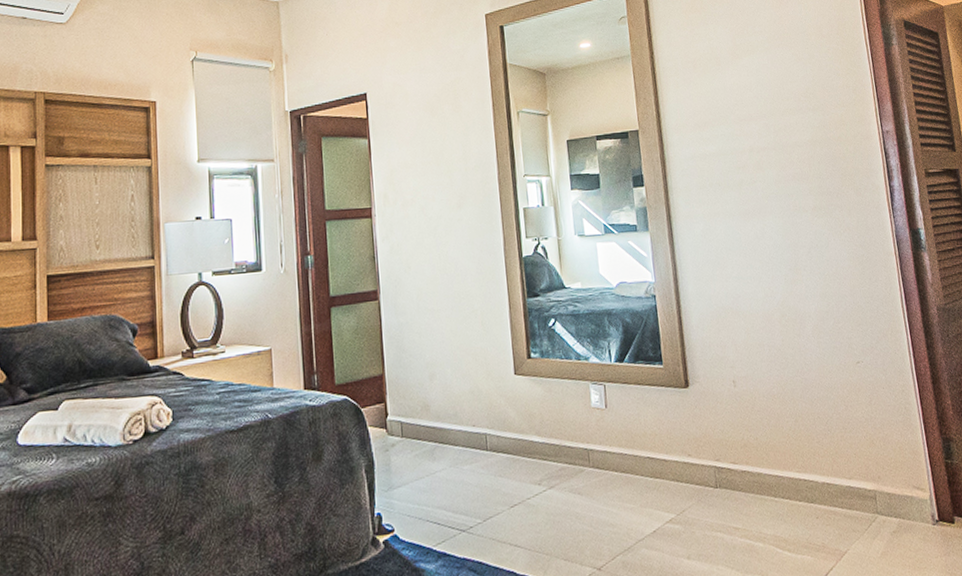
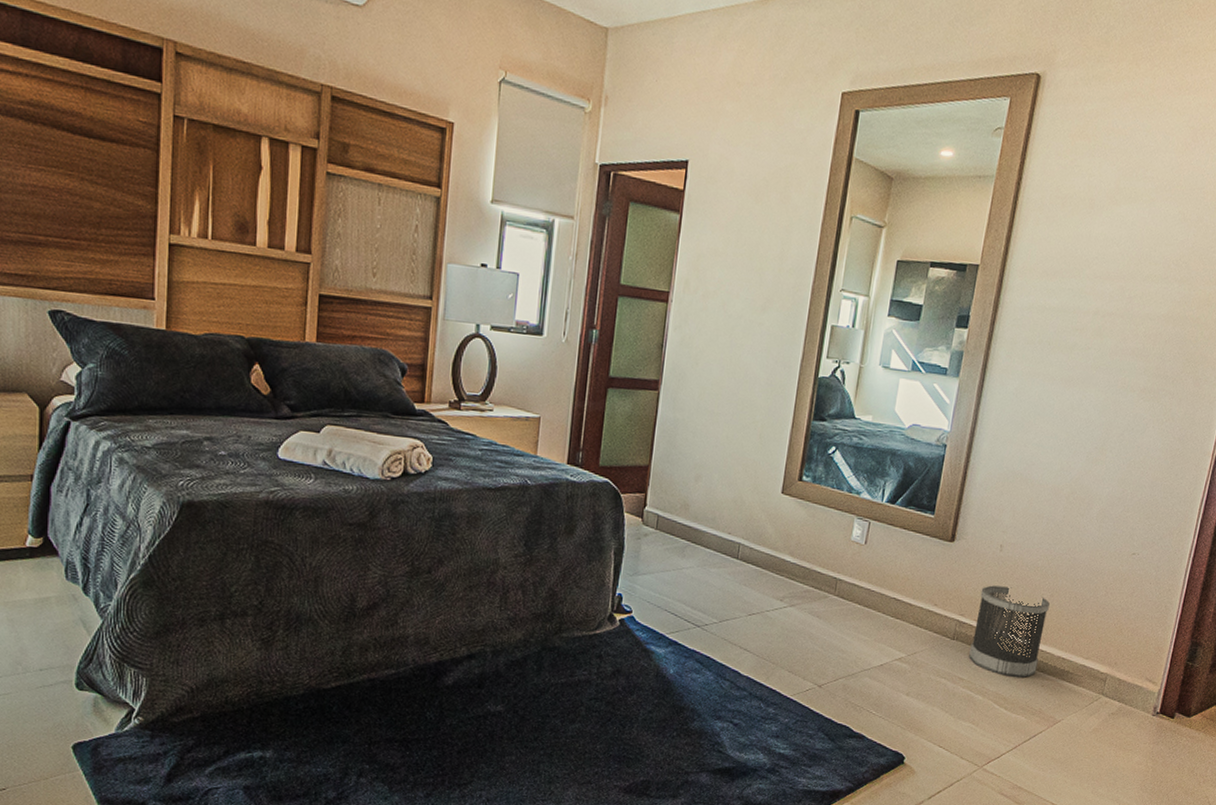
wastebasket: none [728,421,807,516] -> present [969,585,1050,678]

